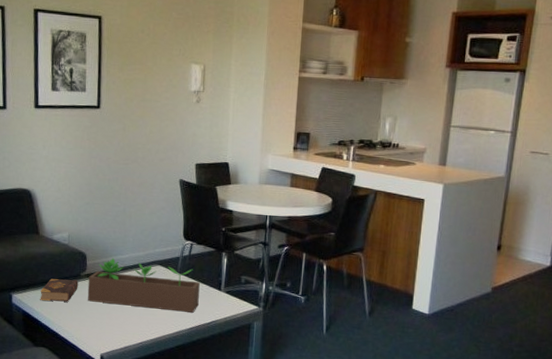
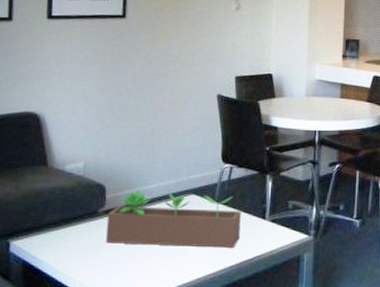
book: present [40,279,78,302] -> none [46,218,95,246]

